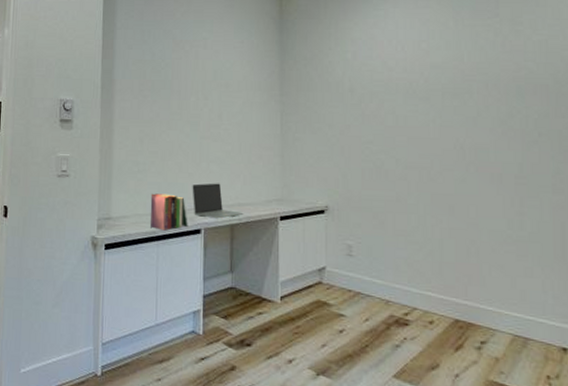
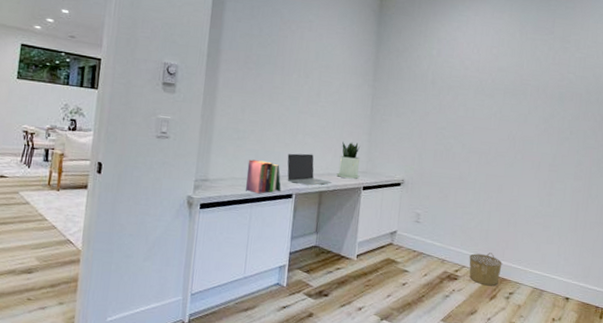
planter: none [248,166,275,209] -> present [336,142,361,180]
basket: none [421,290,466,334] -> present [469,253,502,286]

